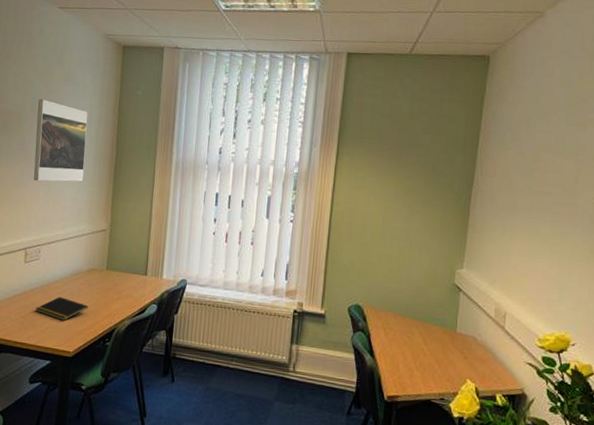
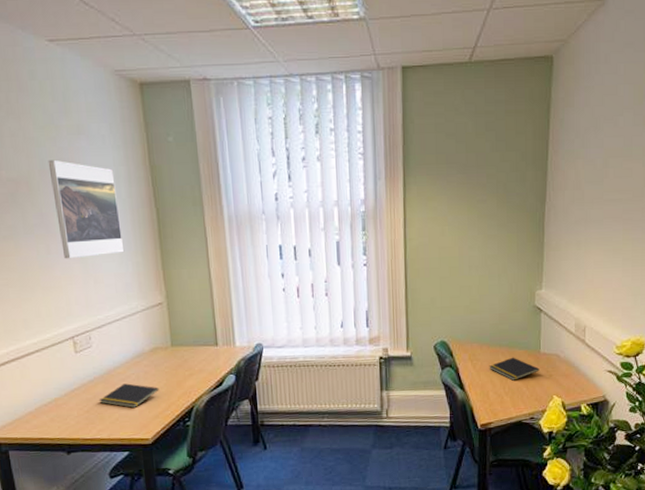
notepad: none [401,332,454,357] -> present [489,357,540,381]

